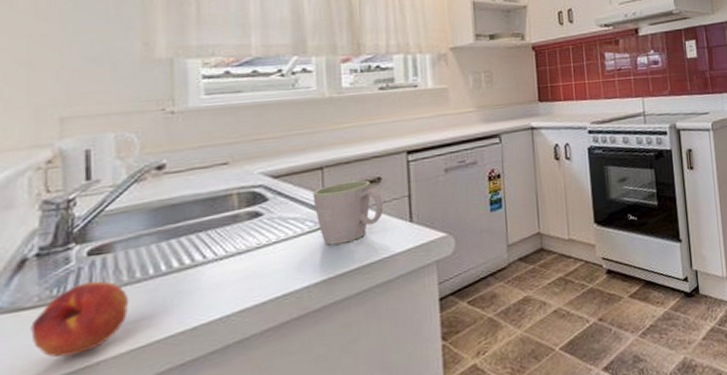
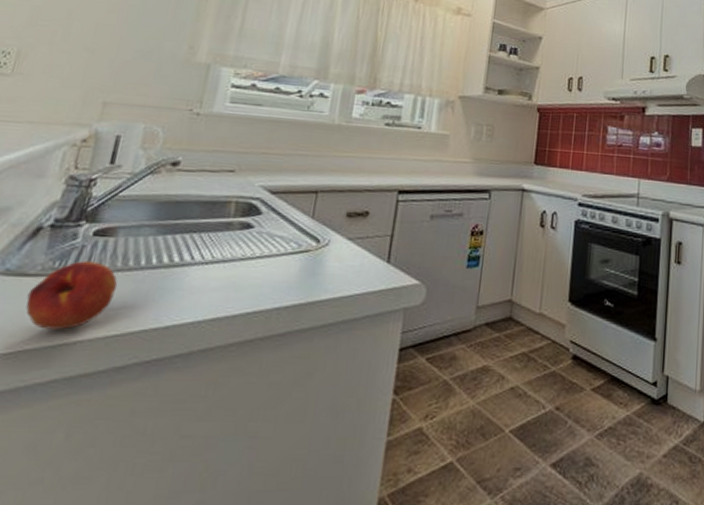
mug: present [312,180,384,246] -> none [301,209,366,272]

